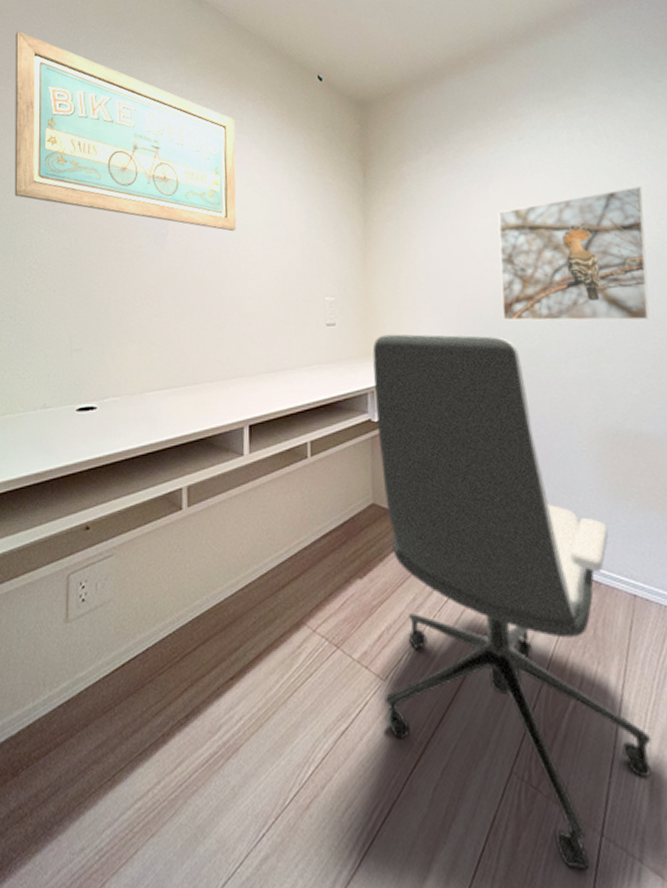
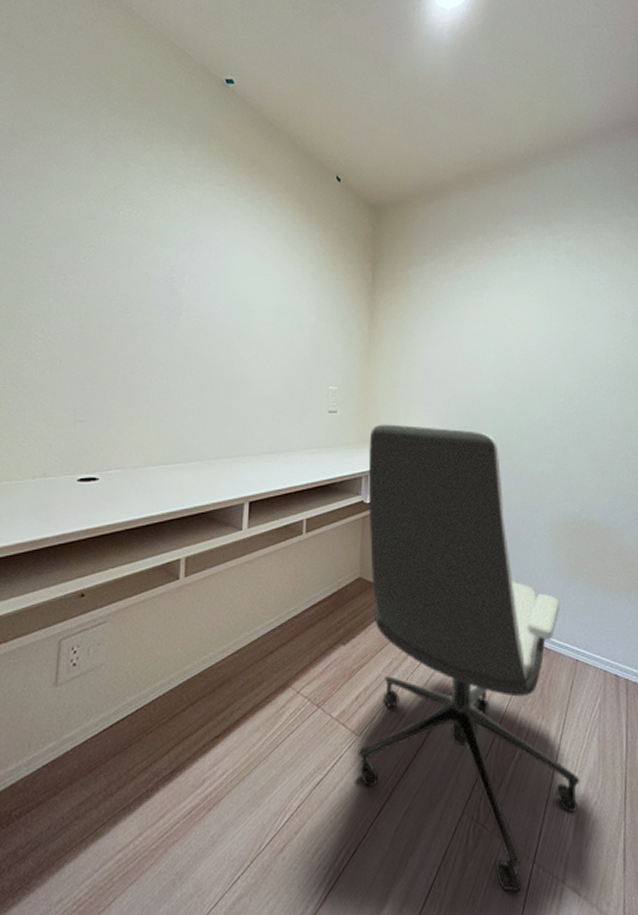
wall art: present [14,31,237,232] -> none [23,93,254,317]
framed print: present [498,186,650,321] -> none [486,308,612,425]

